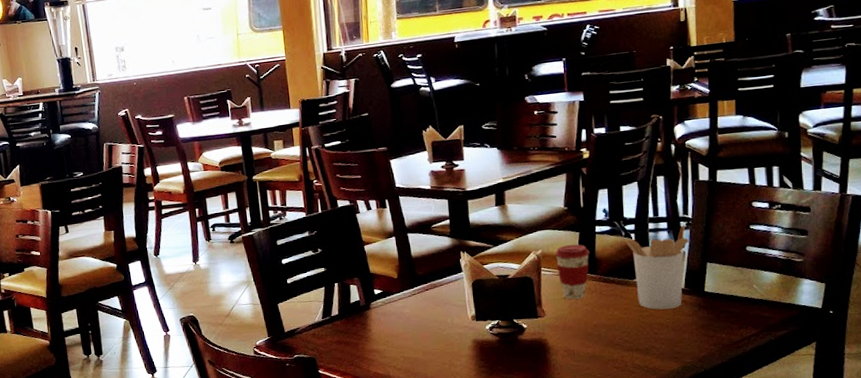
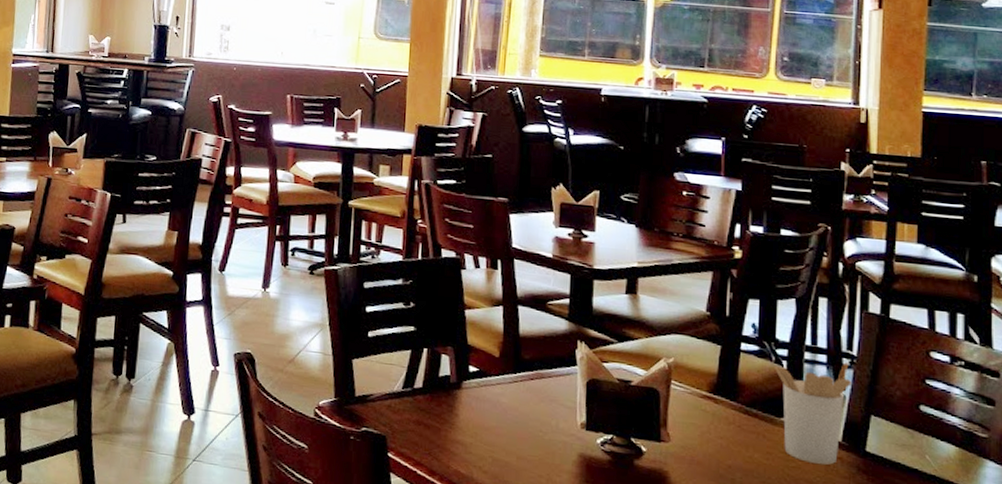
coffee cup: present [554,244,590,300] -> none [689,358,731,429]

